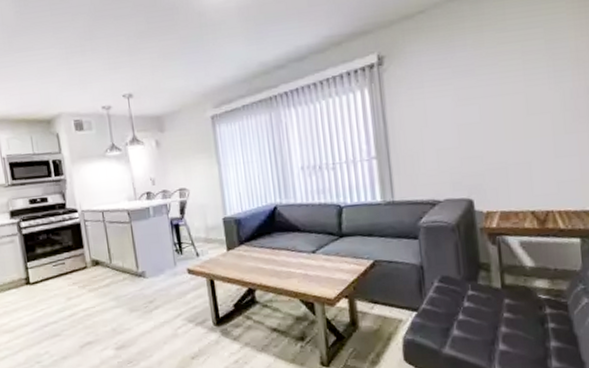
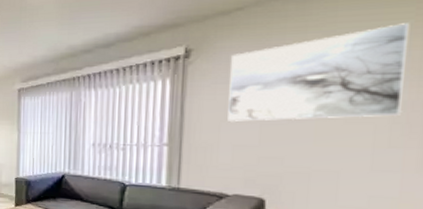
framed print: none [420,17,569,127] -> present [227,23,410,123]

